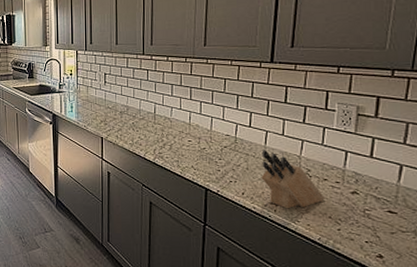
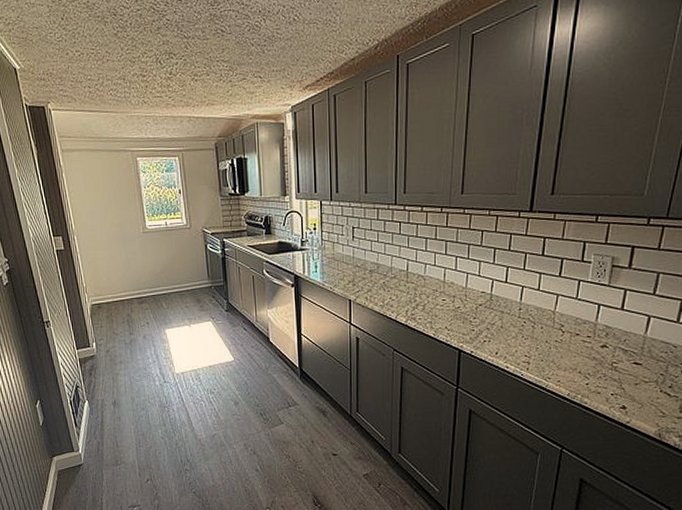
knife block: present [261,150,325,209] -> none [515,306,576,367]

